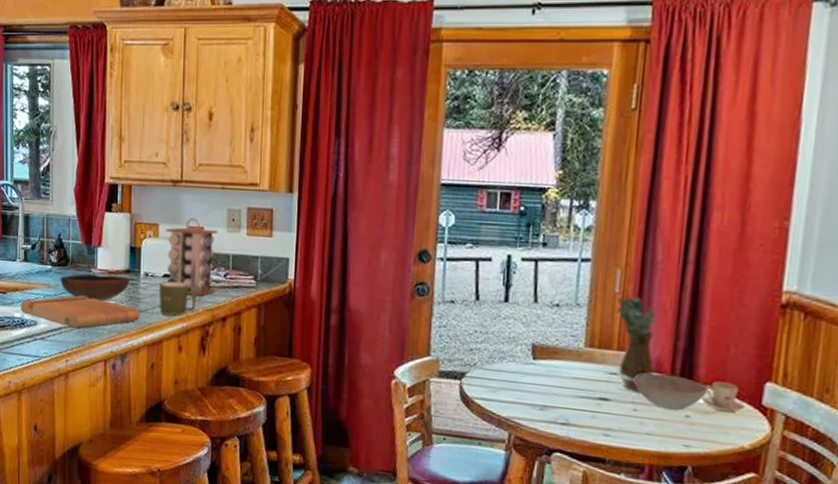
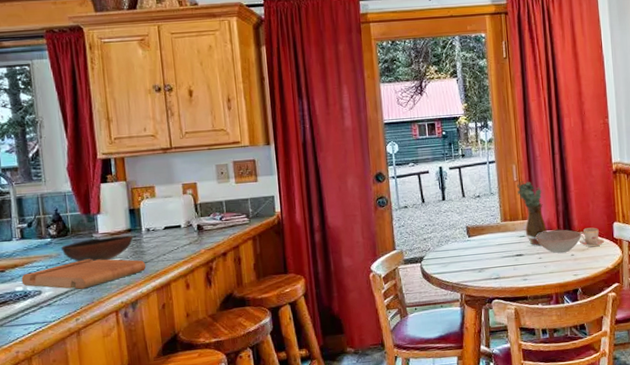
mug: present [158,281,196,317] -> none [161,230,198,261]
spice rack: present [166,217,218,296] -> none [162,176,215,240]

